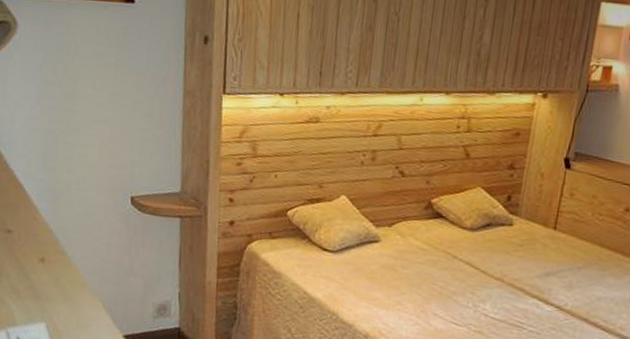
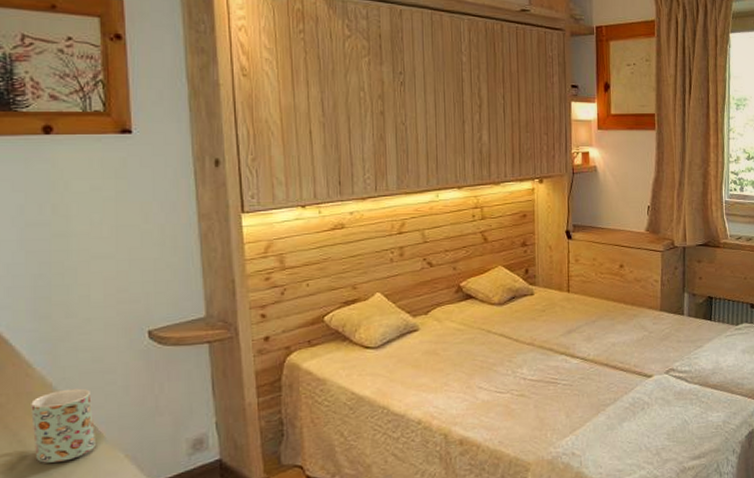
mug: none [35,237,82,300] -> present [31,388,95,463]

